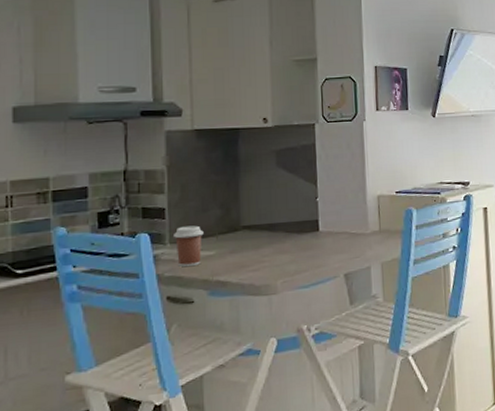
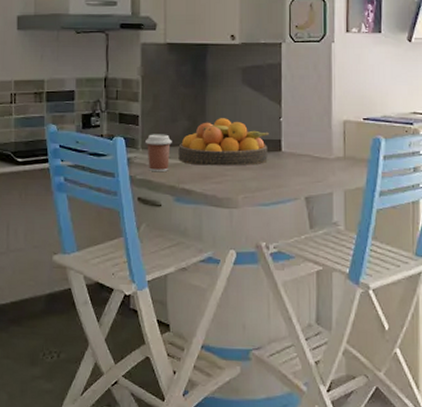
fruit bowl: none [211,203,306,255] -> present [178,118,269,166]

